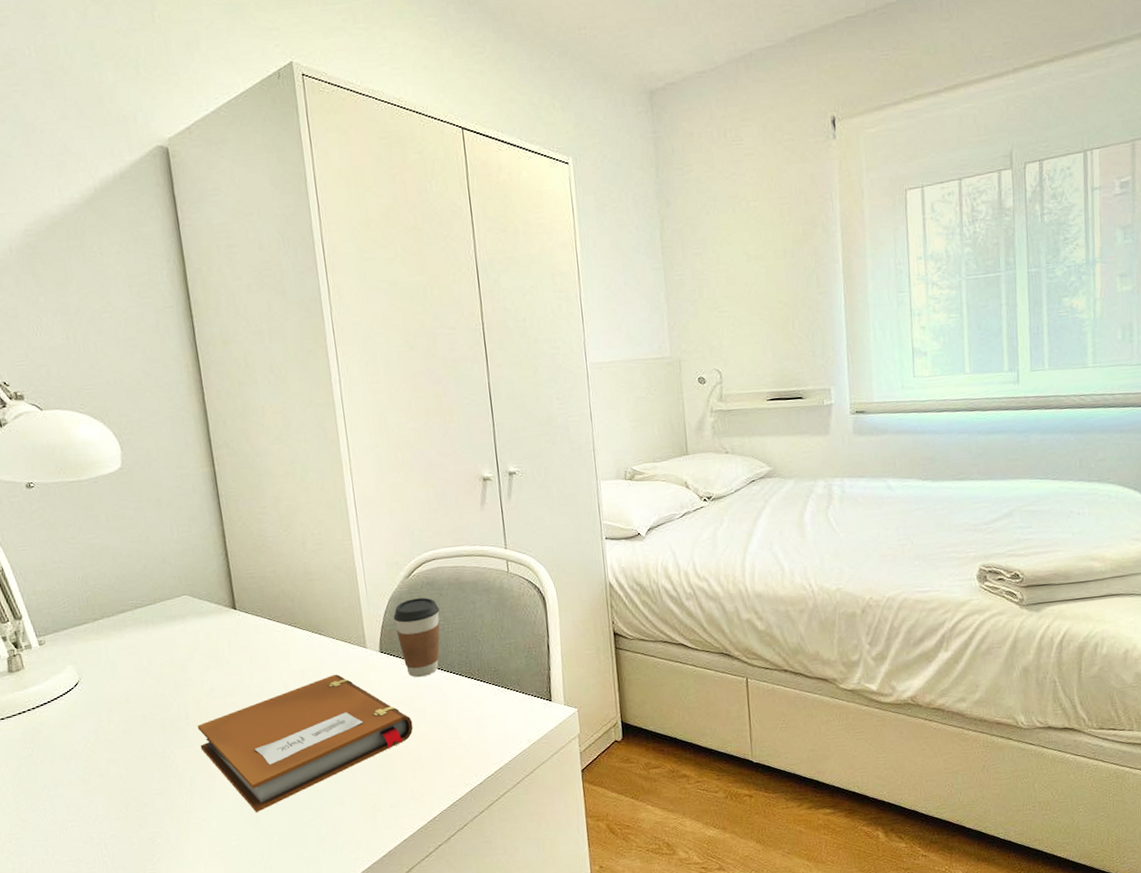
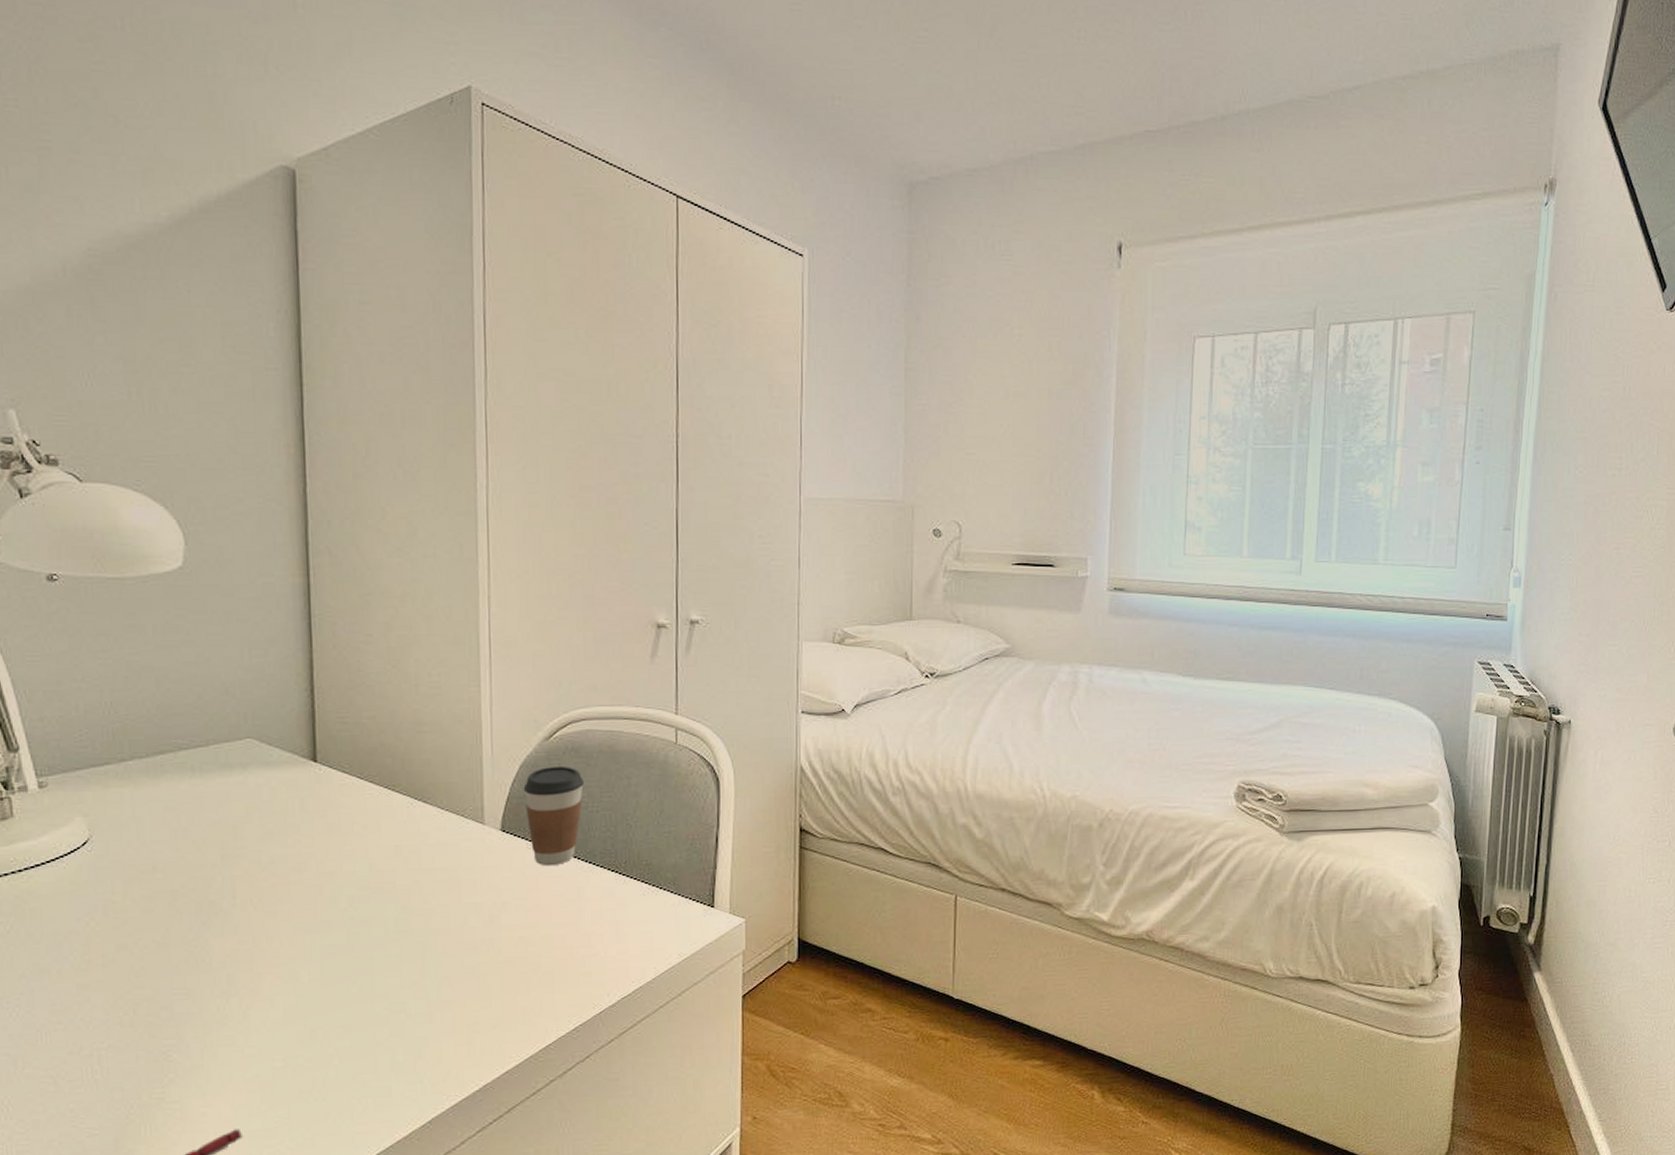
notebook: present [197,674,413,812] -> none [245,855,534,1026]

